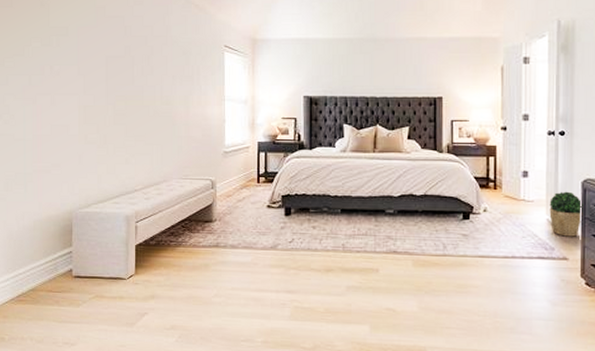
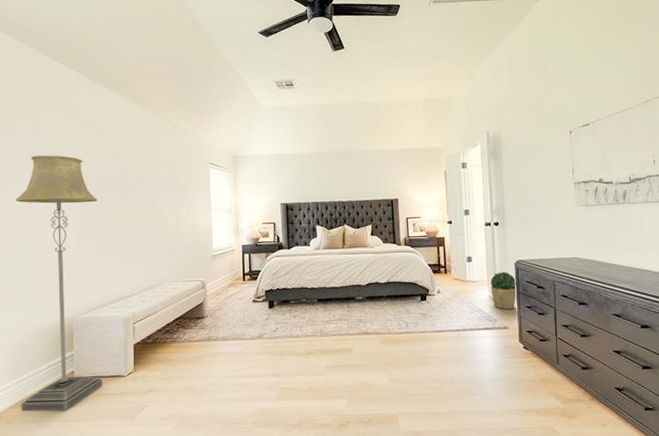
floor lamp: none [15,30,101,310] -> present [15,155,102,412]

